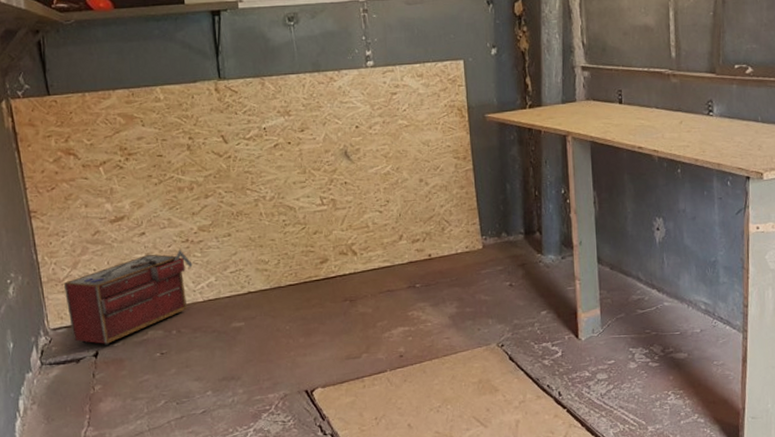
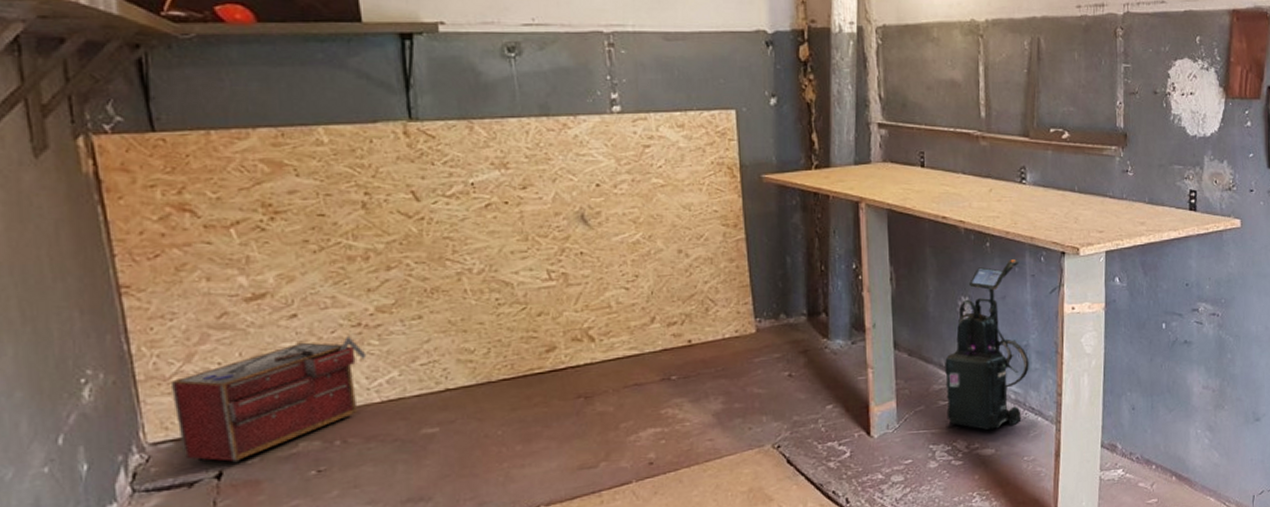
vacuum cleaner: none [642,184,718,336] -> present [945,259,1029,430]

